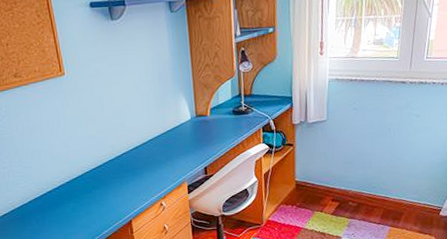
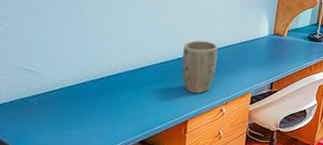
plant pot: none [110,138,147,193] -> present [181,40,218,94]

